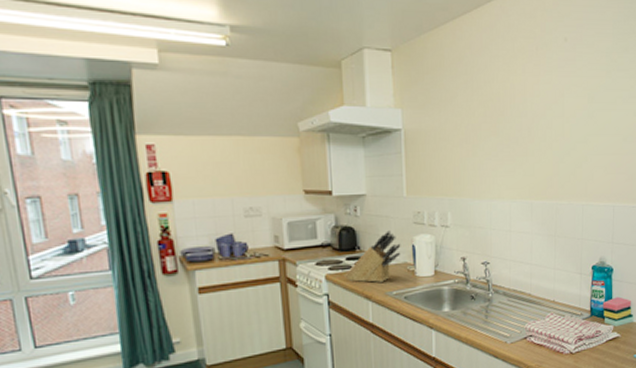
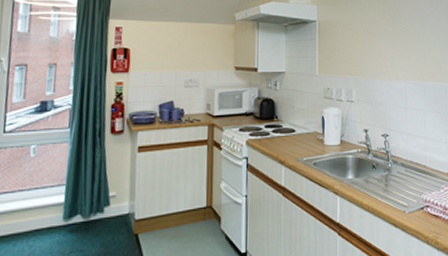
knife block: present [345,230,401,282] -> none [263,103,312,149]

